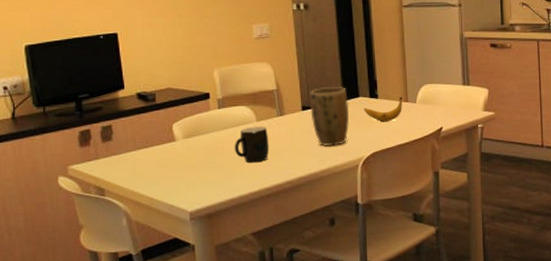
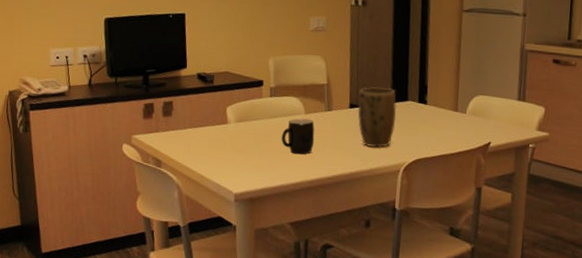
banana: present [363,97,402,122] -> none [410,106,452,130]

